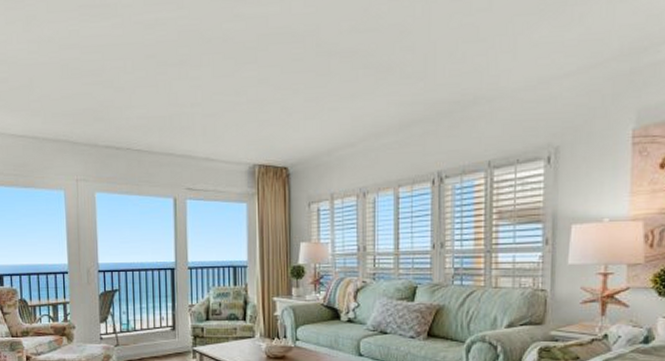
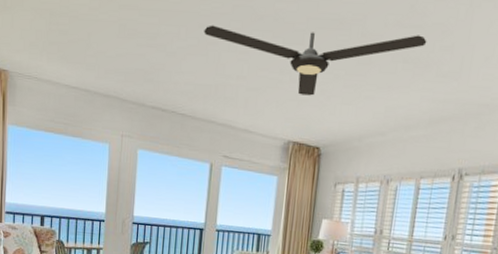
ceiling fan: none [151,38,386,115] -> present [204,25,427,96]

